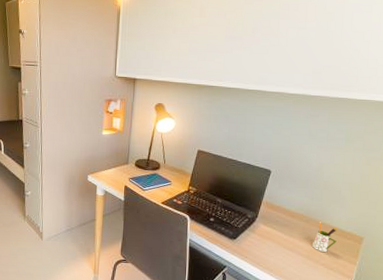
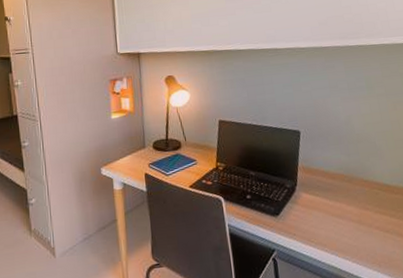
pen holder: present [311,221,338,252] -> none [360,178,385,213]

